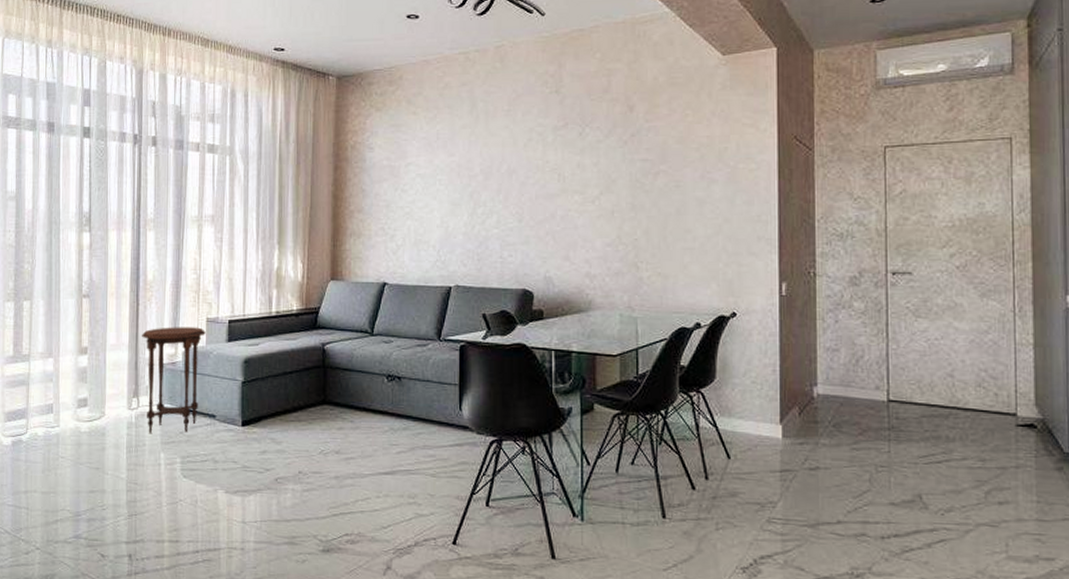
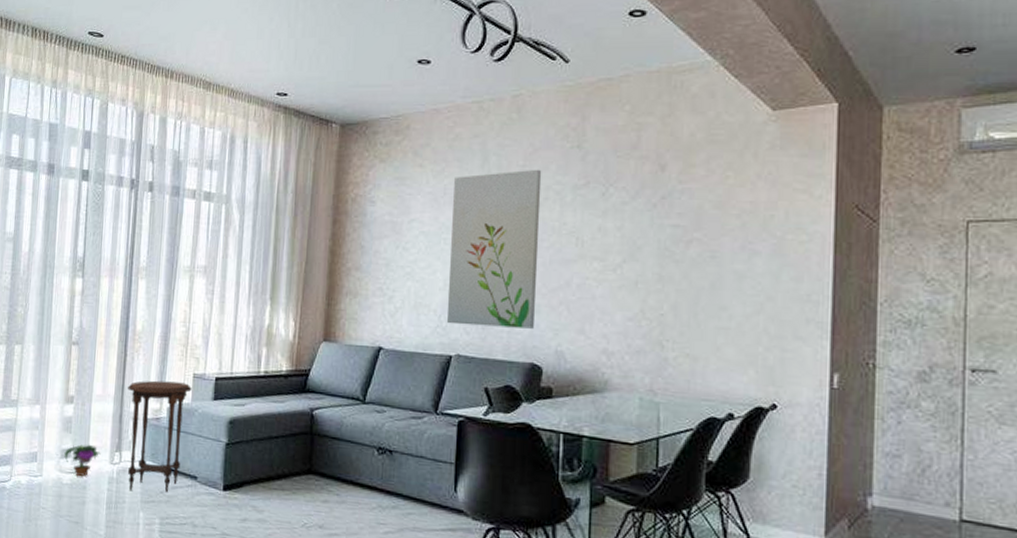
decorative plant: none [81,392,118,424] -> present [64,444,101,477]
wall art: none [445,113,525,258] -> present [446,169,542,329]

